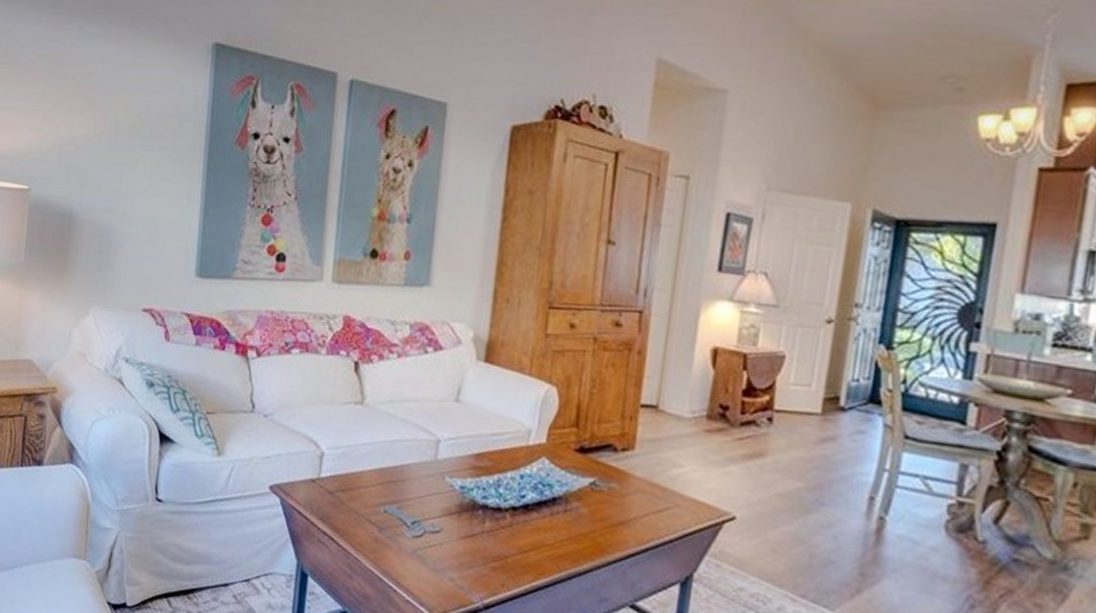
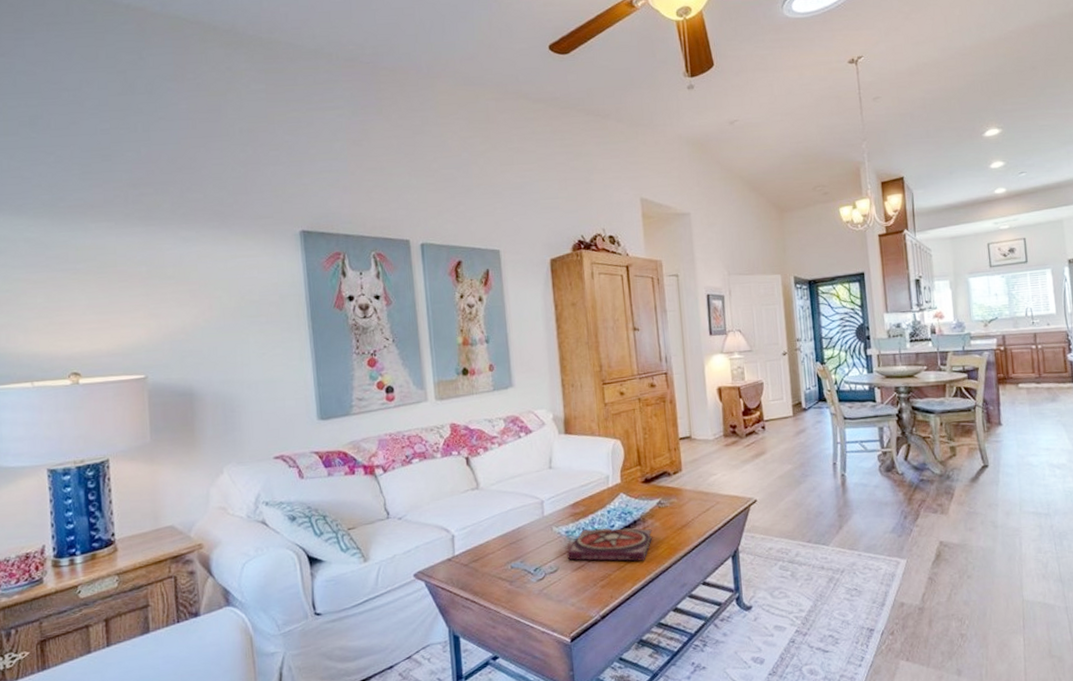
book: none [456,490,576,553] -> present [567,528,653,562]

